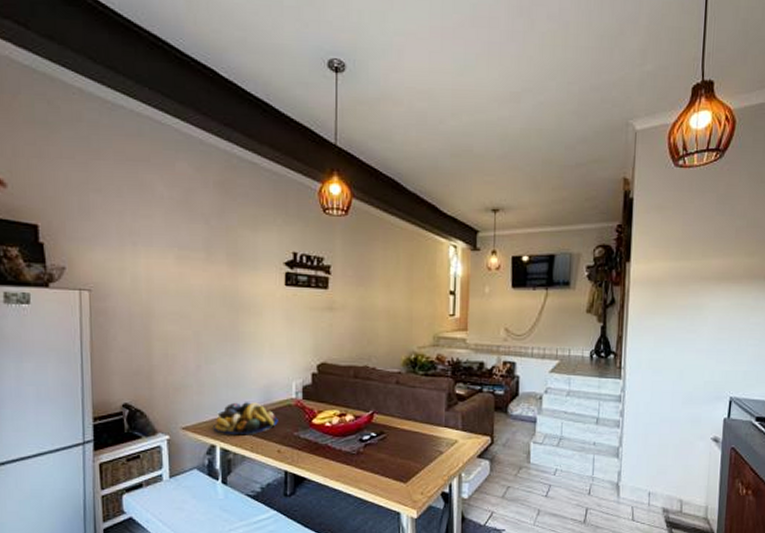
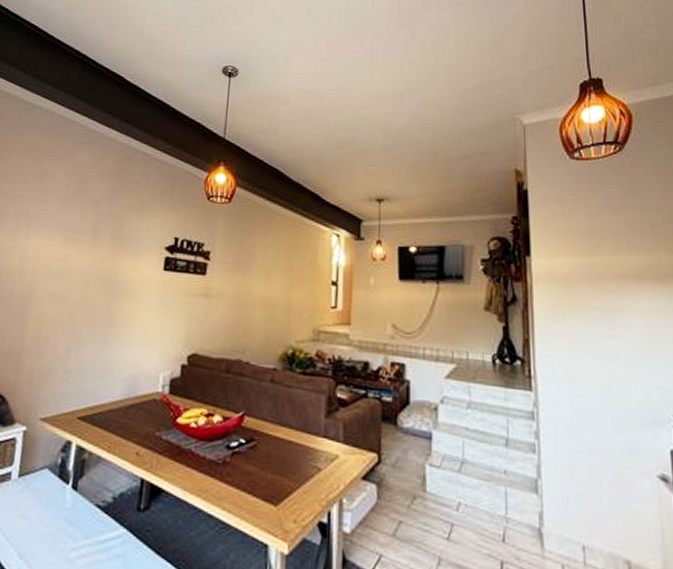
fruit bowl: present [213,402,278,435] -> none [72,392,141,433]

